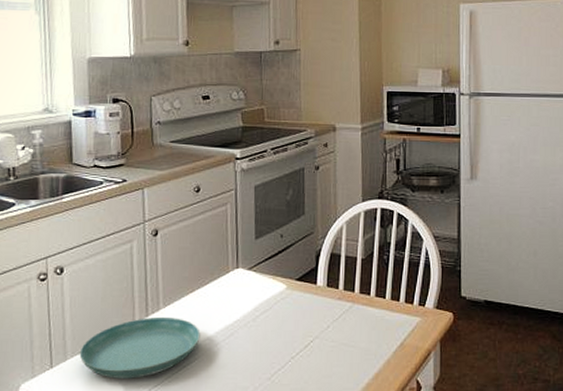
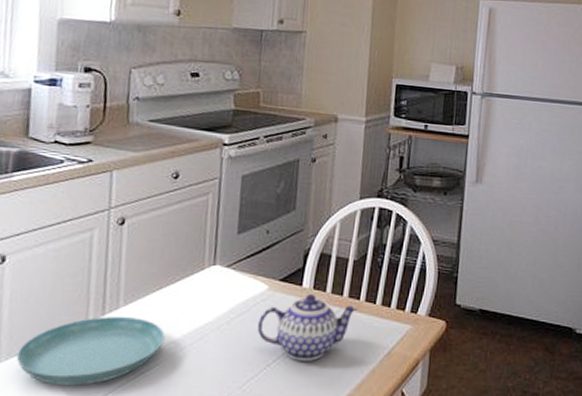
teapot: none [280,292,369,353] -> present [257,294,358,361]

